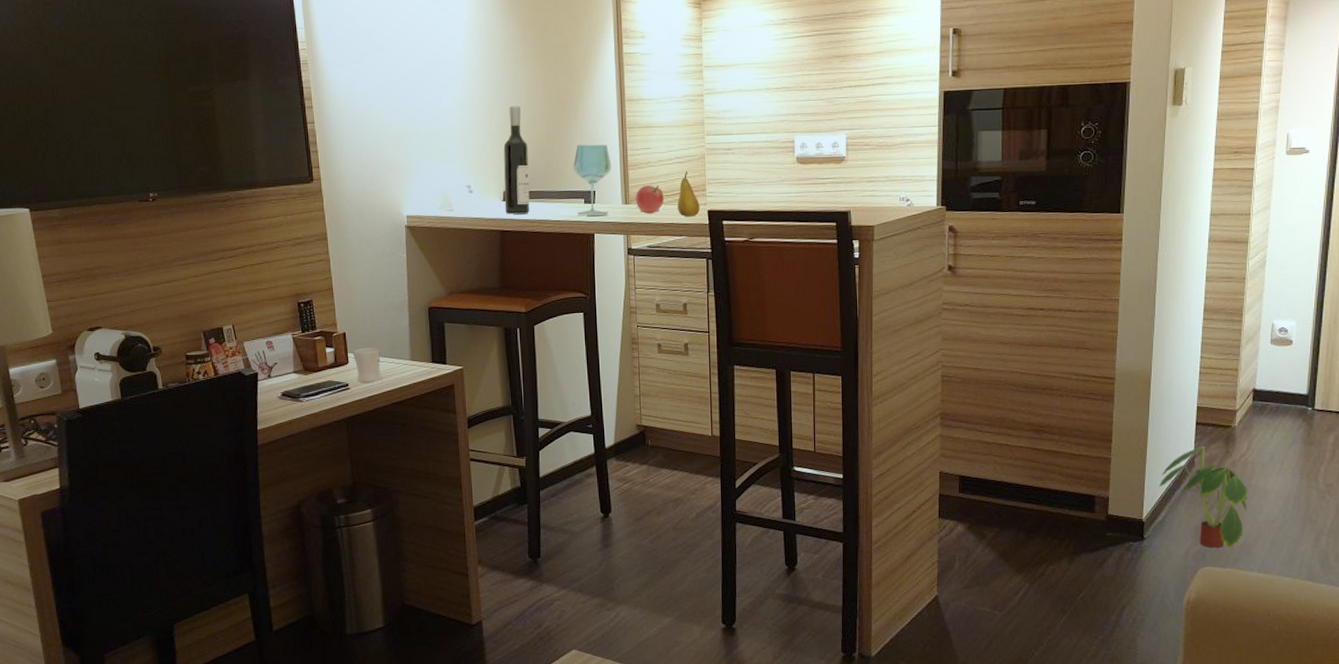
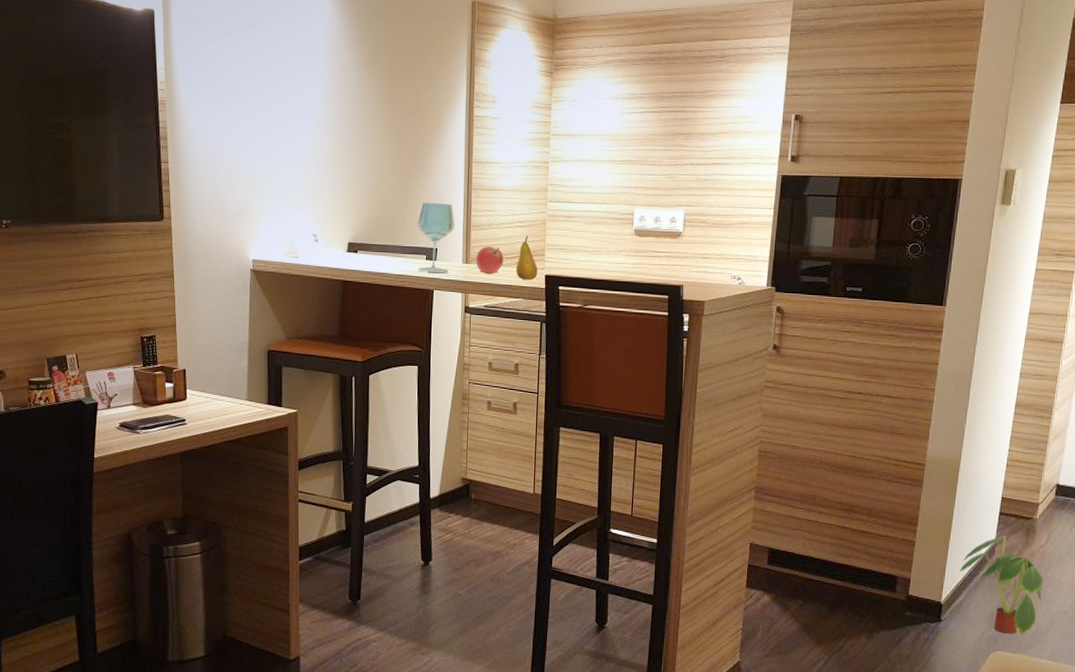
mug: present [352,347,382,383] -> none [191,385,219,419]
bottle: present [503,106,530,214] -> none [348,160,375,266]

